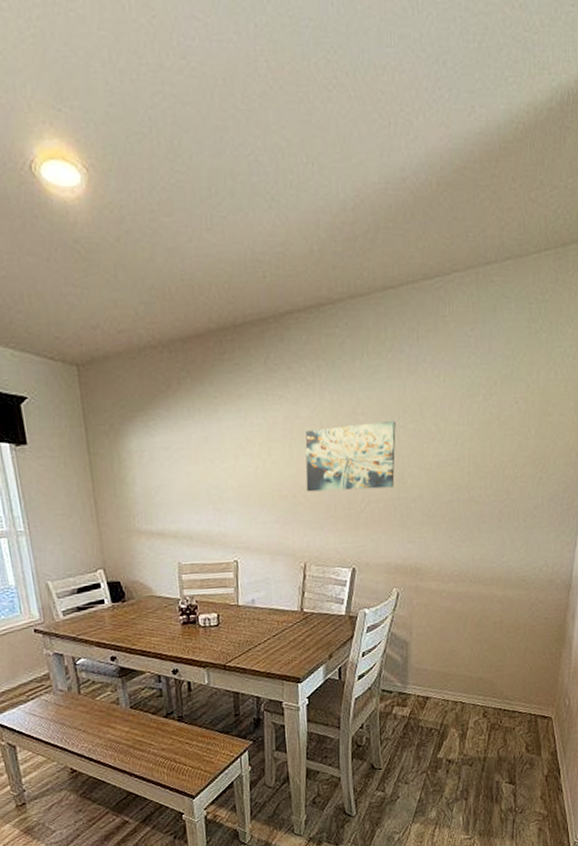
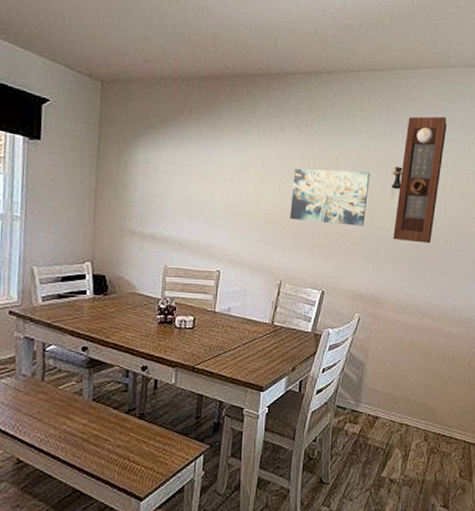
pendulum clock: none [422,333,488,498] -> present [391,116,447,244]

